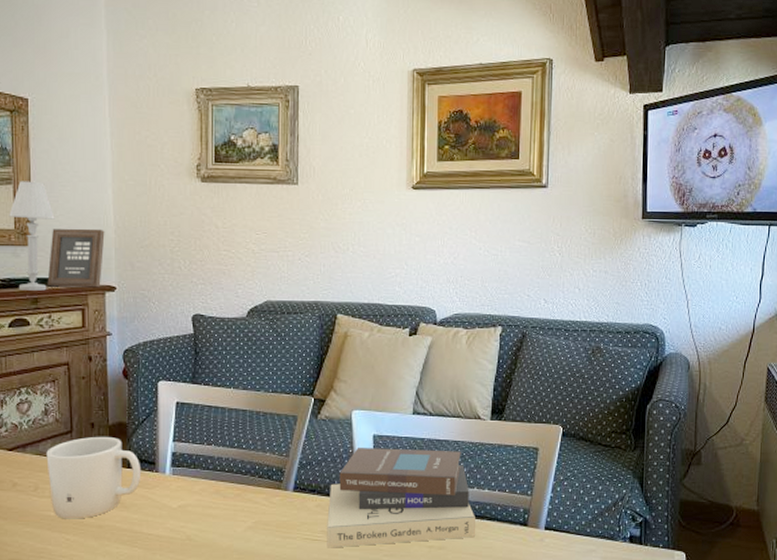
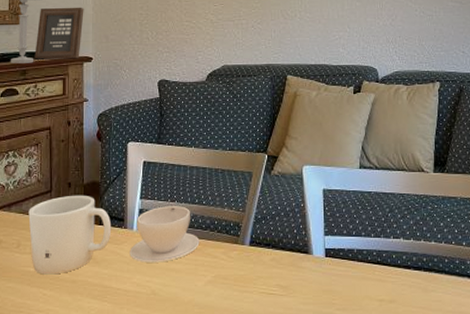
teacup: none [162,450,239,508] -> present [129,206,200,263]
books: present [327,448,476,548] -> none [281,202,425,302]

